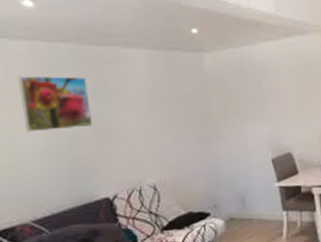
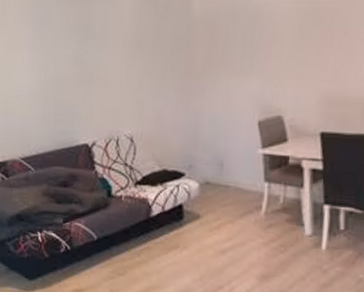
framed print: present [18,76,93,132] -> none [13,13,77,71]

